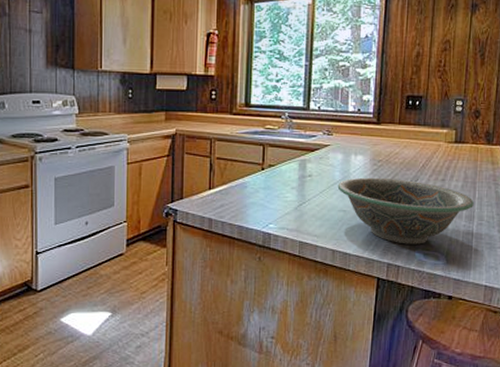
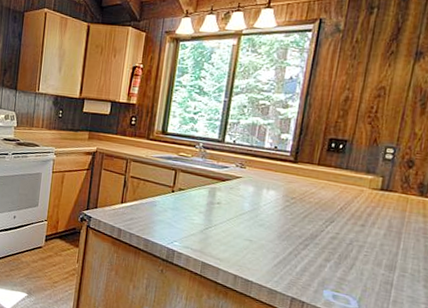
decorative bowl: present [337,177,474,245] -> none [245,211,397,285]

